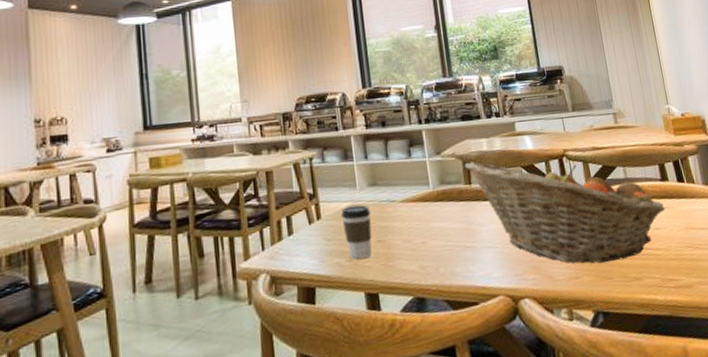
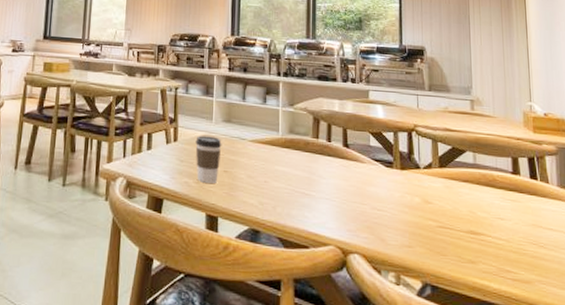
fruit basket: present [464,161,666,264] -> none [315,118,513,240]

